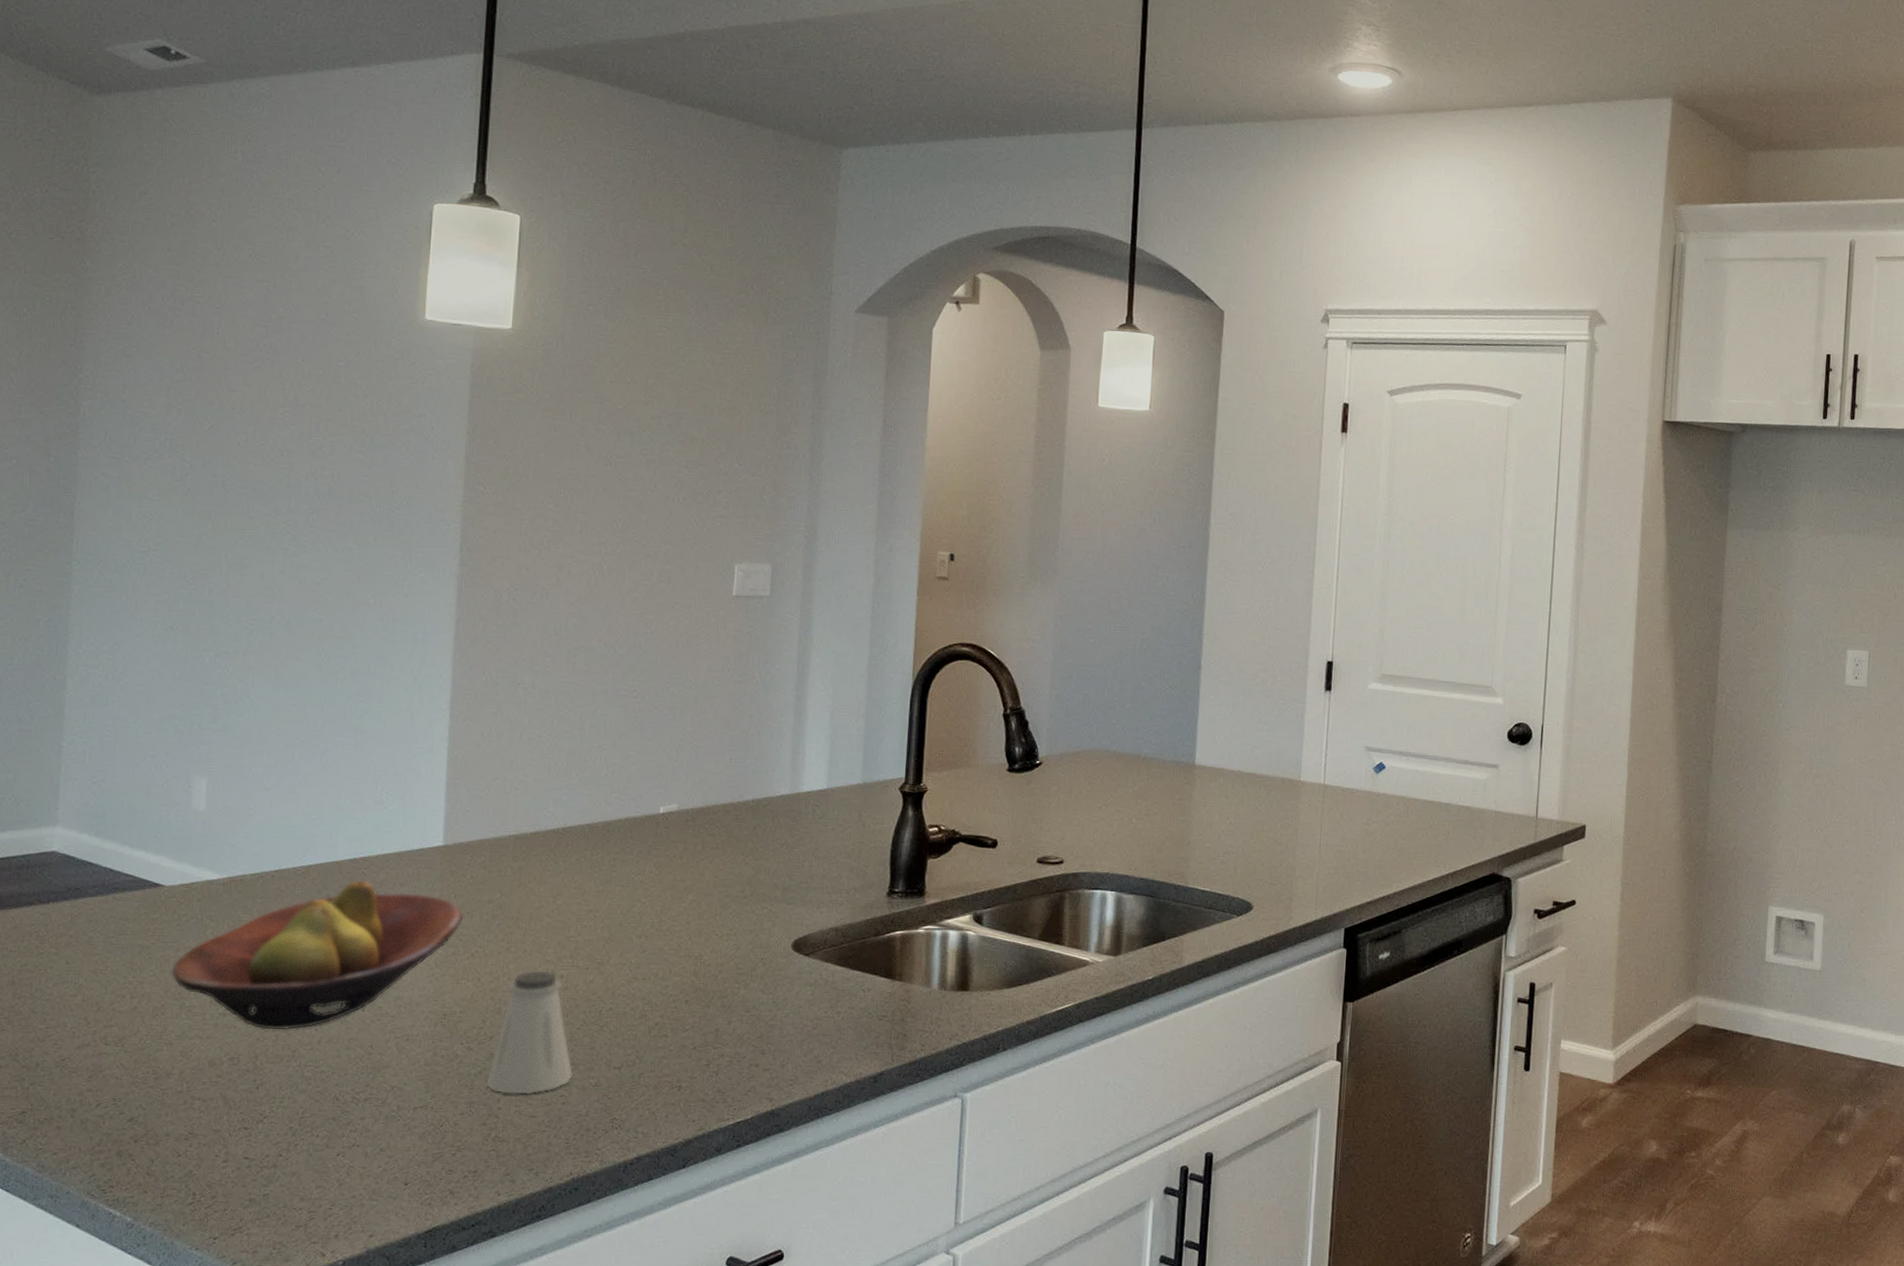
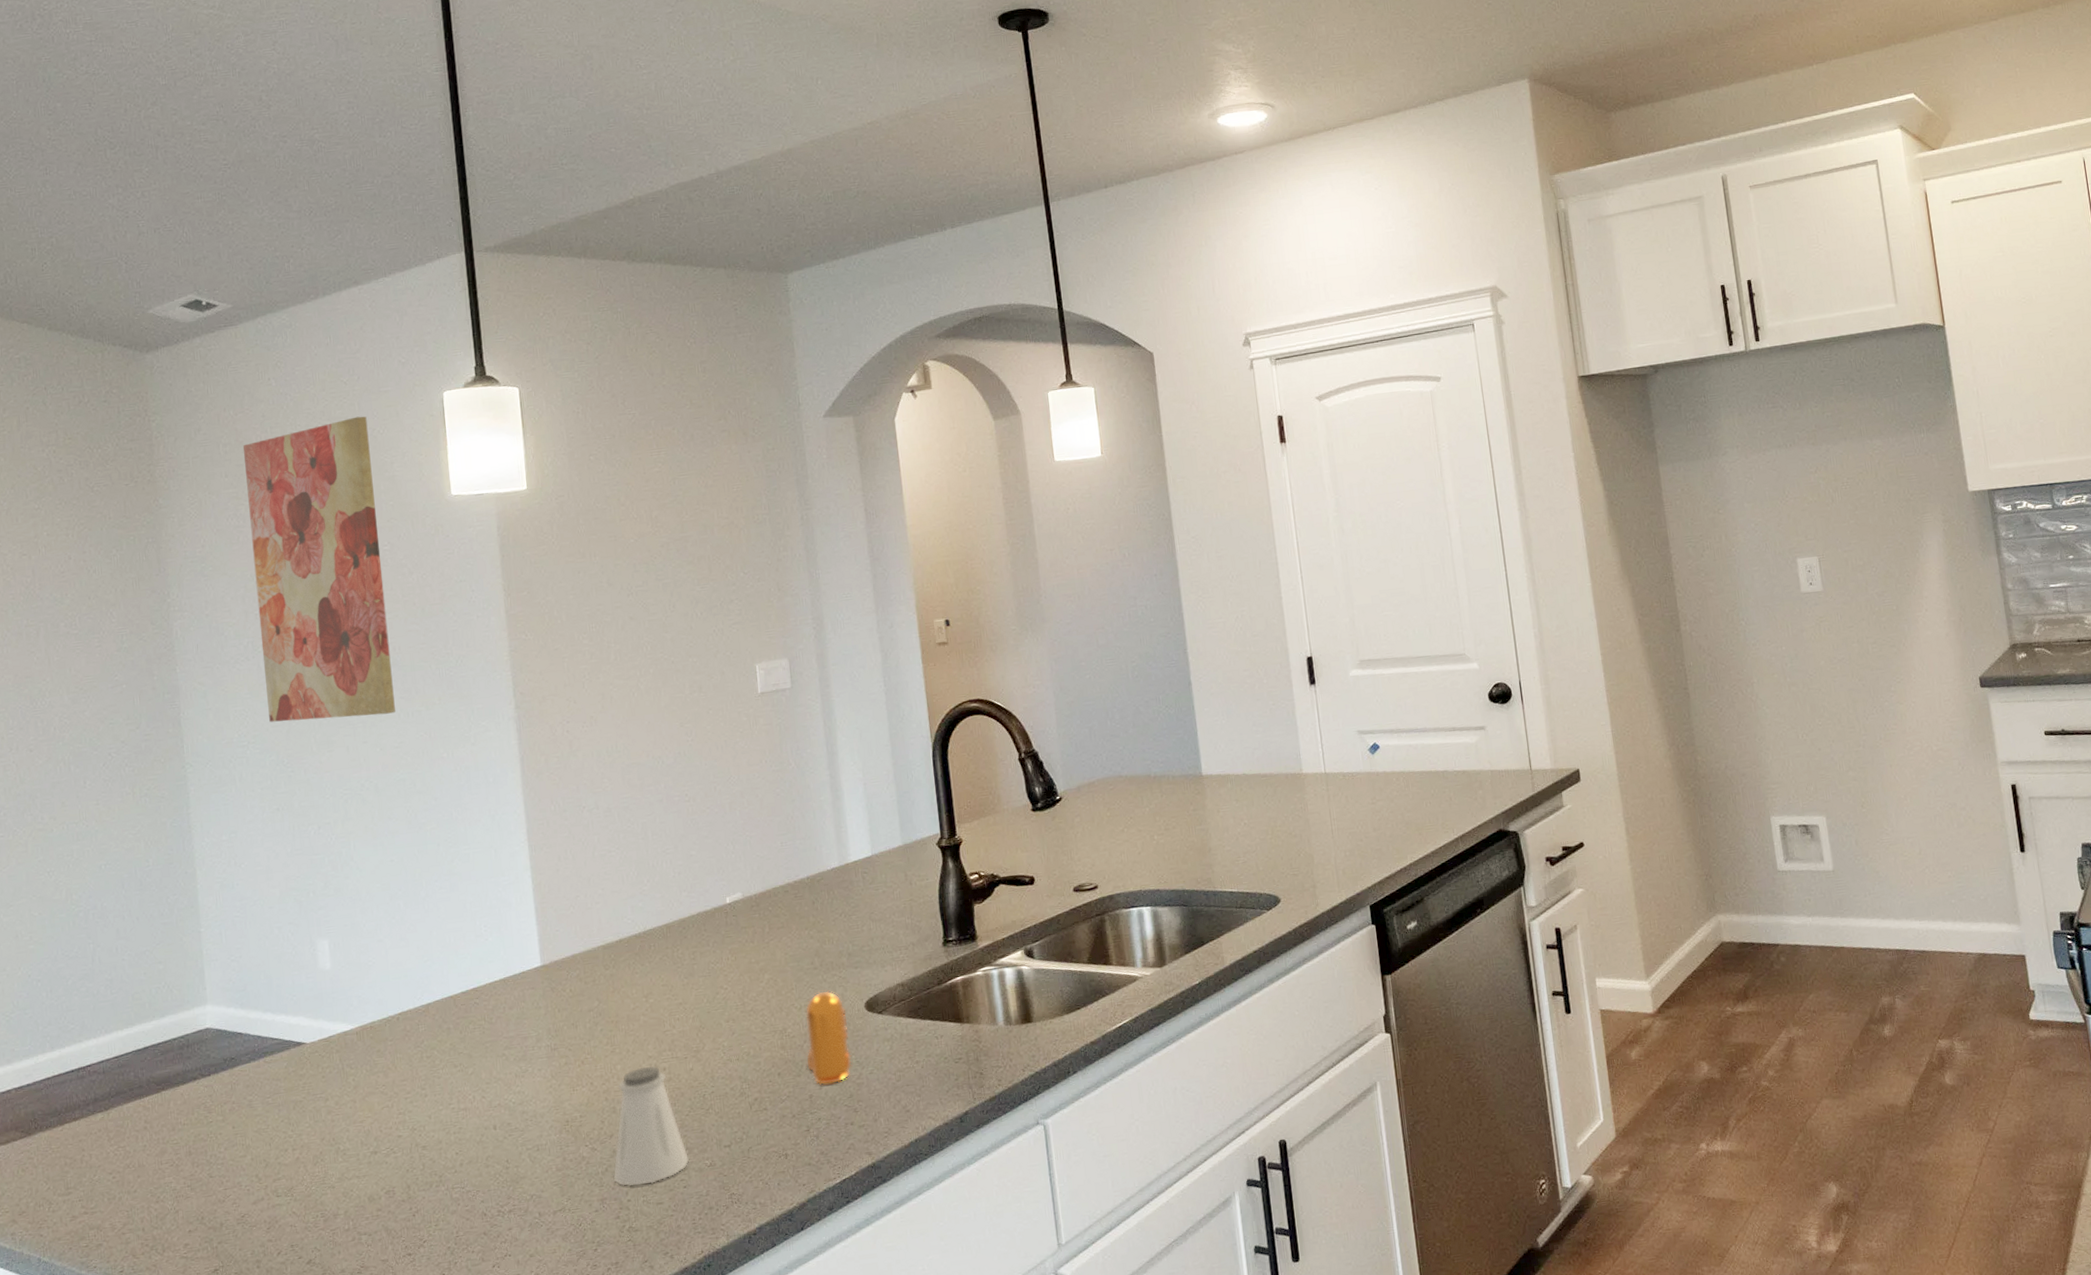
fruit bowl: present [171,880,464,1030] -> none [323,1009,570,1161]
wall art: none [177,212,342,546] -> present [242,416,396,723]
pepper shaker: none [718,922,770,1021] -> present [806,990,852,1085]

